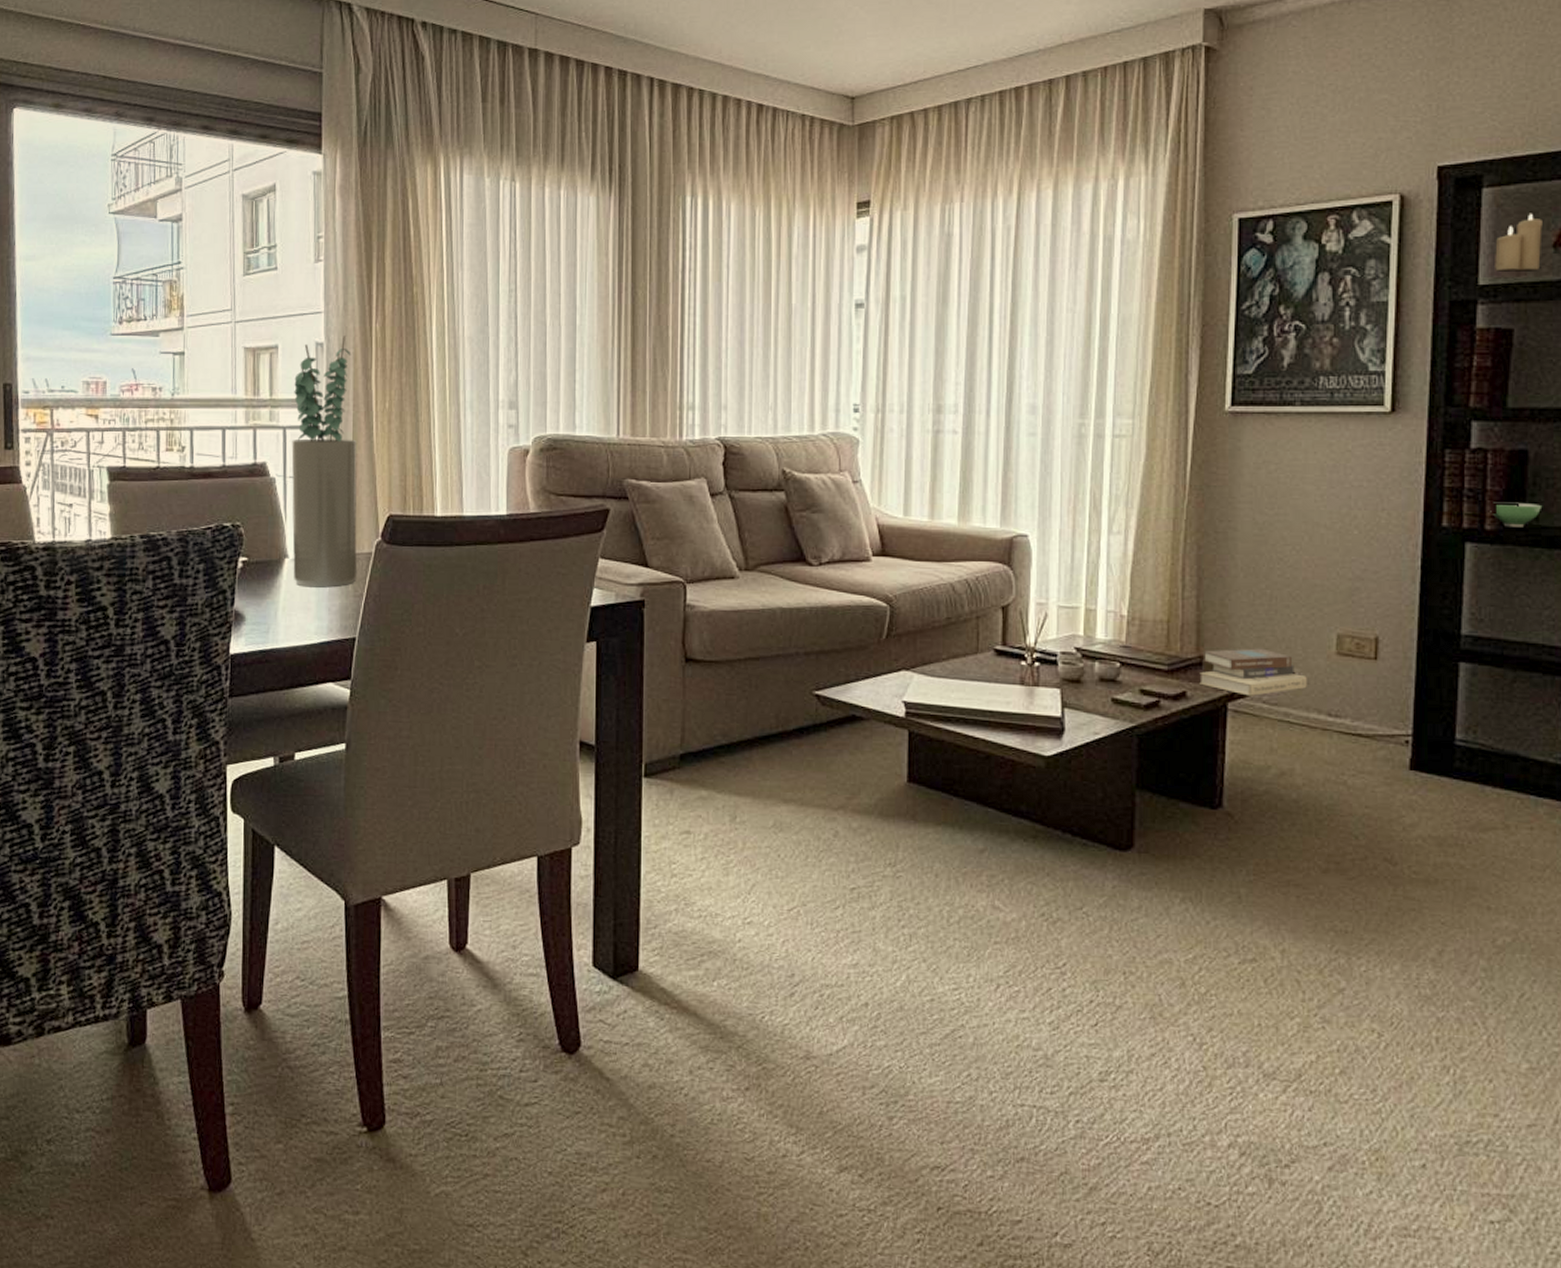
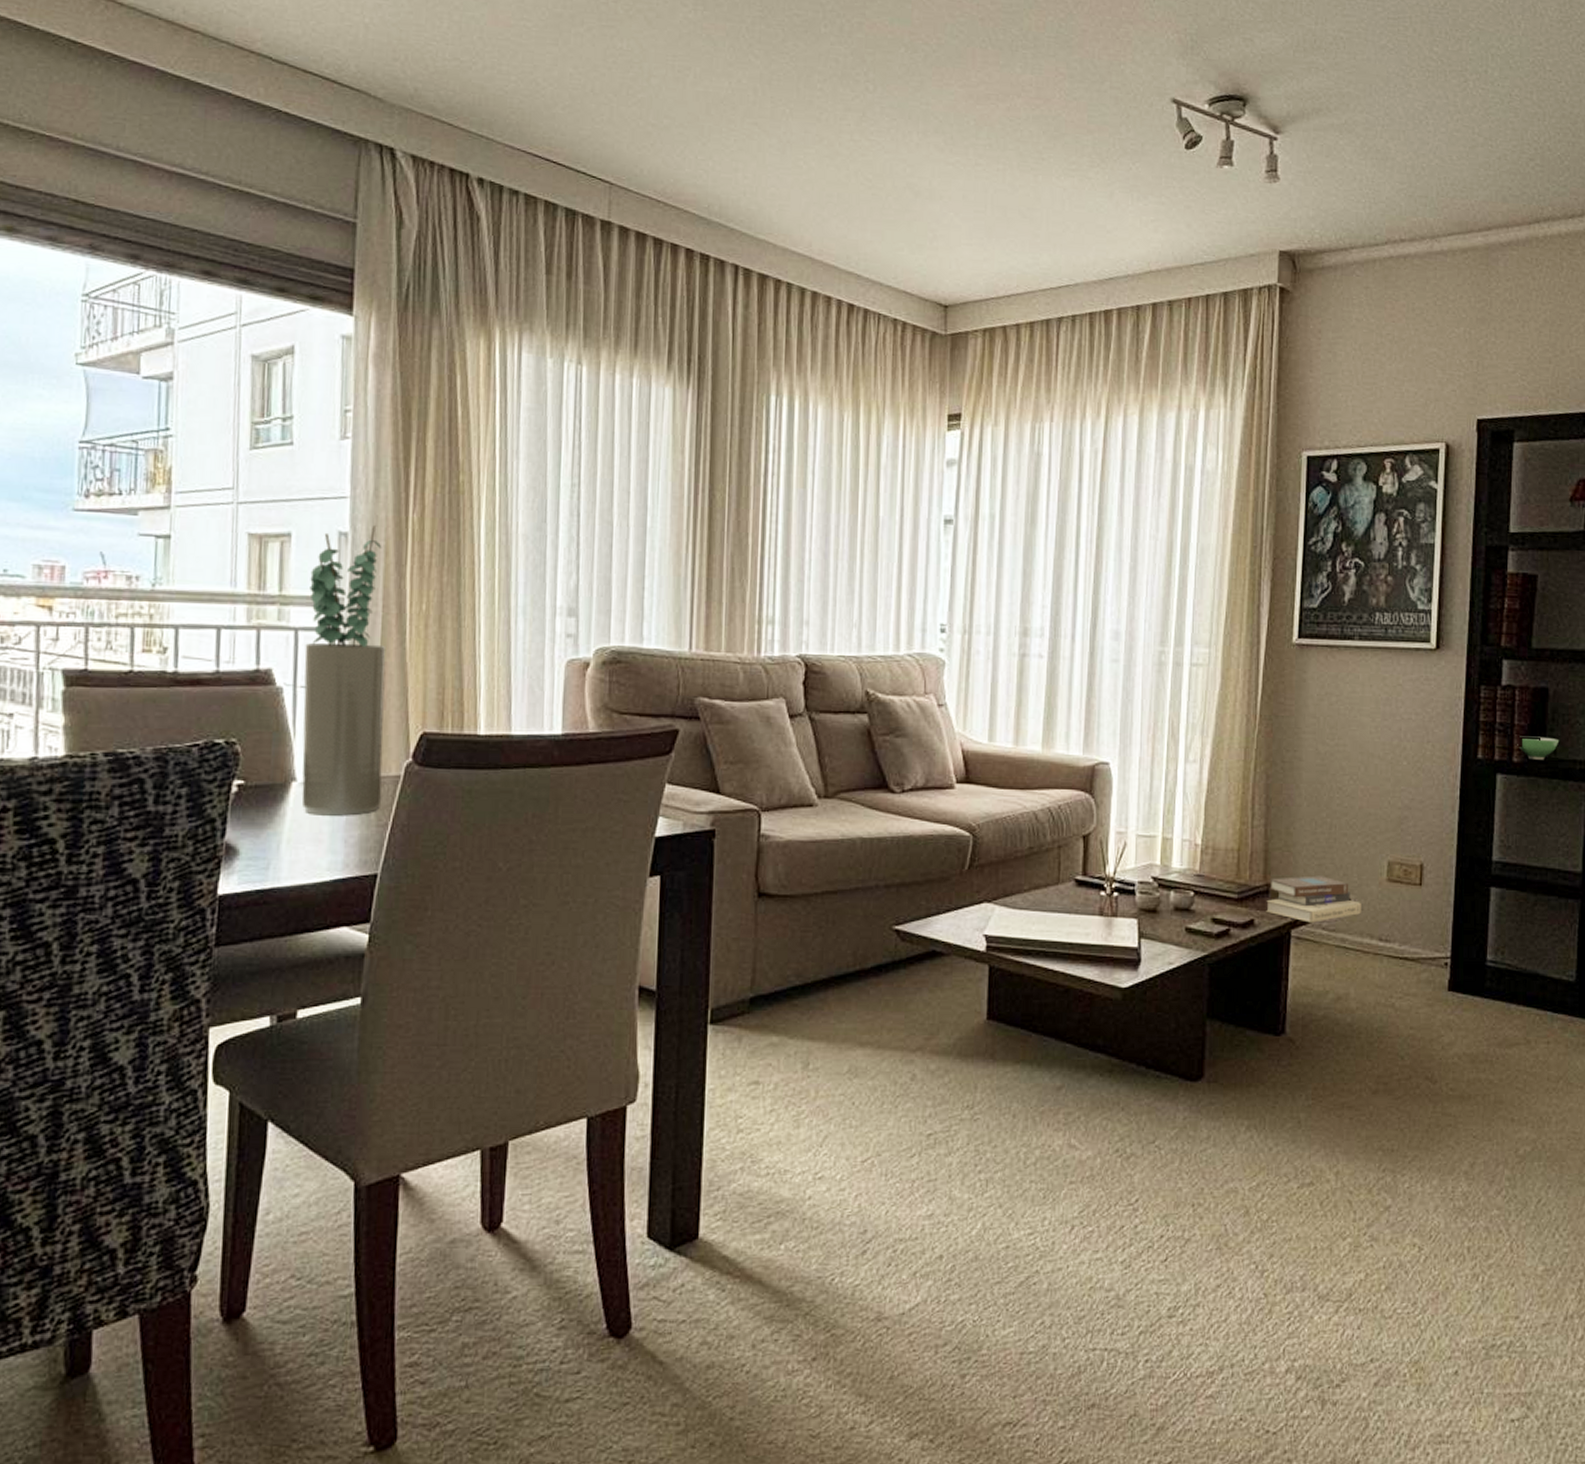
candle: present [1495,213,1542,273] -> none [1523,468,1562,523]

